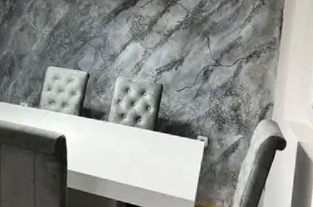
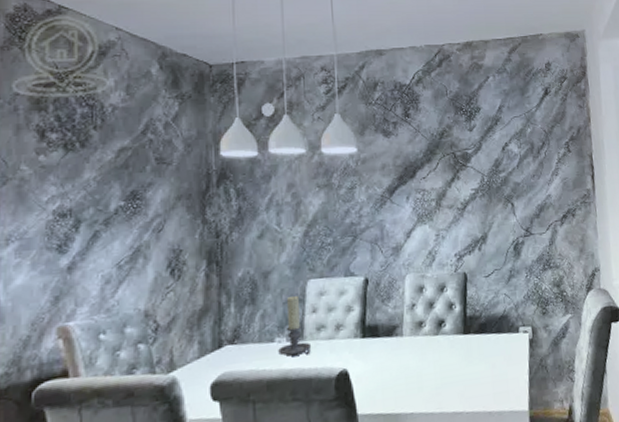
candle holder: none [21,75,44,119] -> present [278,295,312,357]

